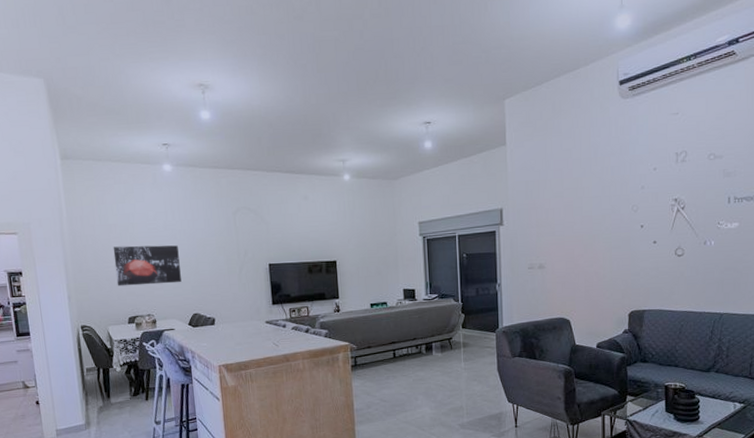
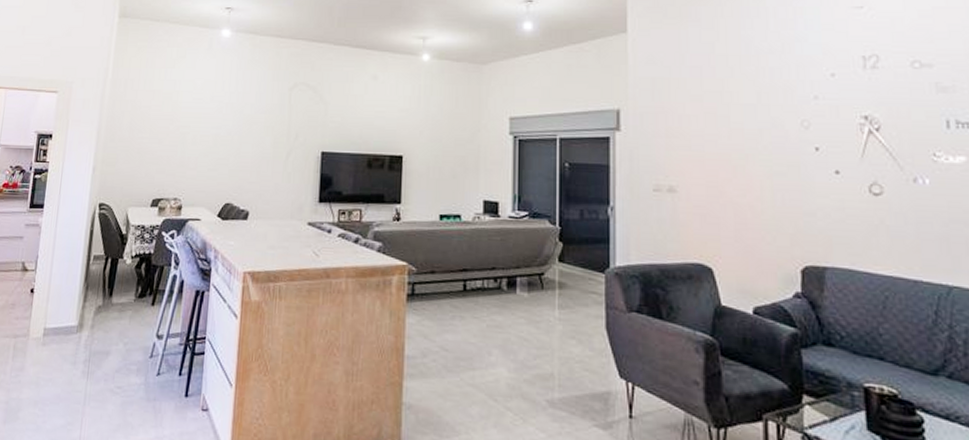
wall art: present [113,245,181,287] -> none [148,115,222,164]

